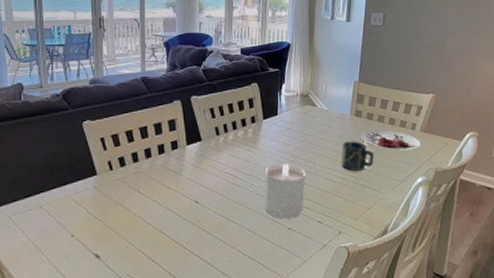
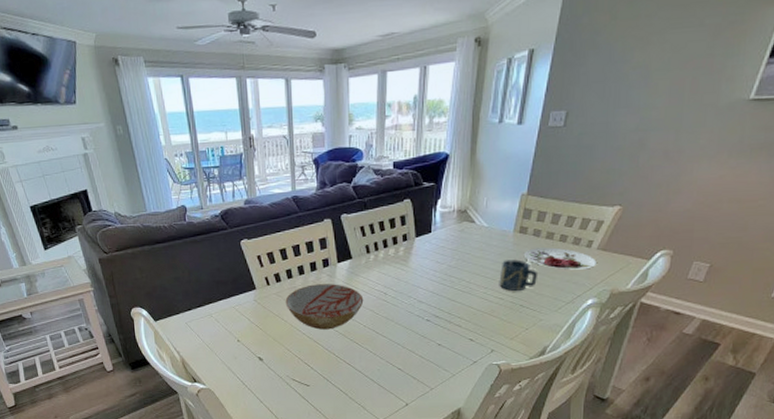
bowl: none [129,167,214,218] -> present [285,284,364,330]
candle: present [264,163,306,219] -> none [414,282,459,335]

